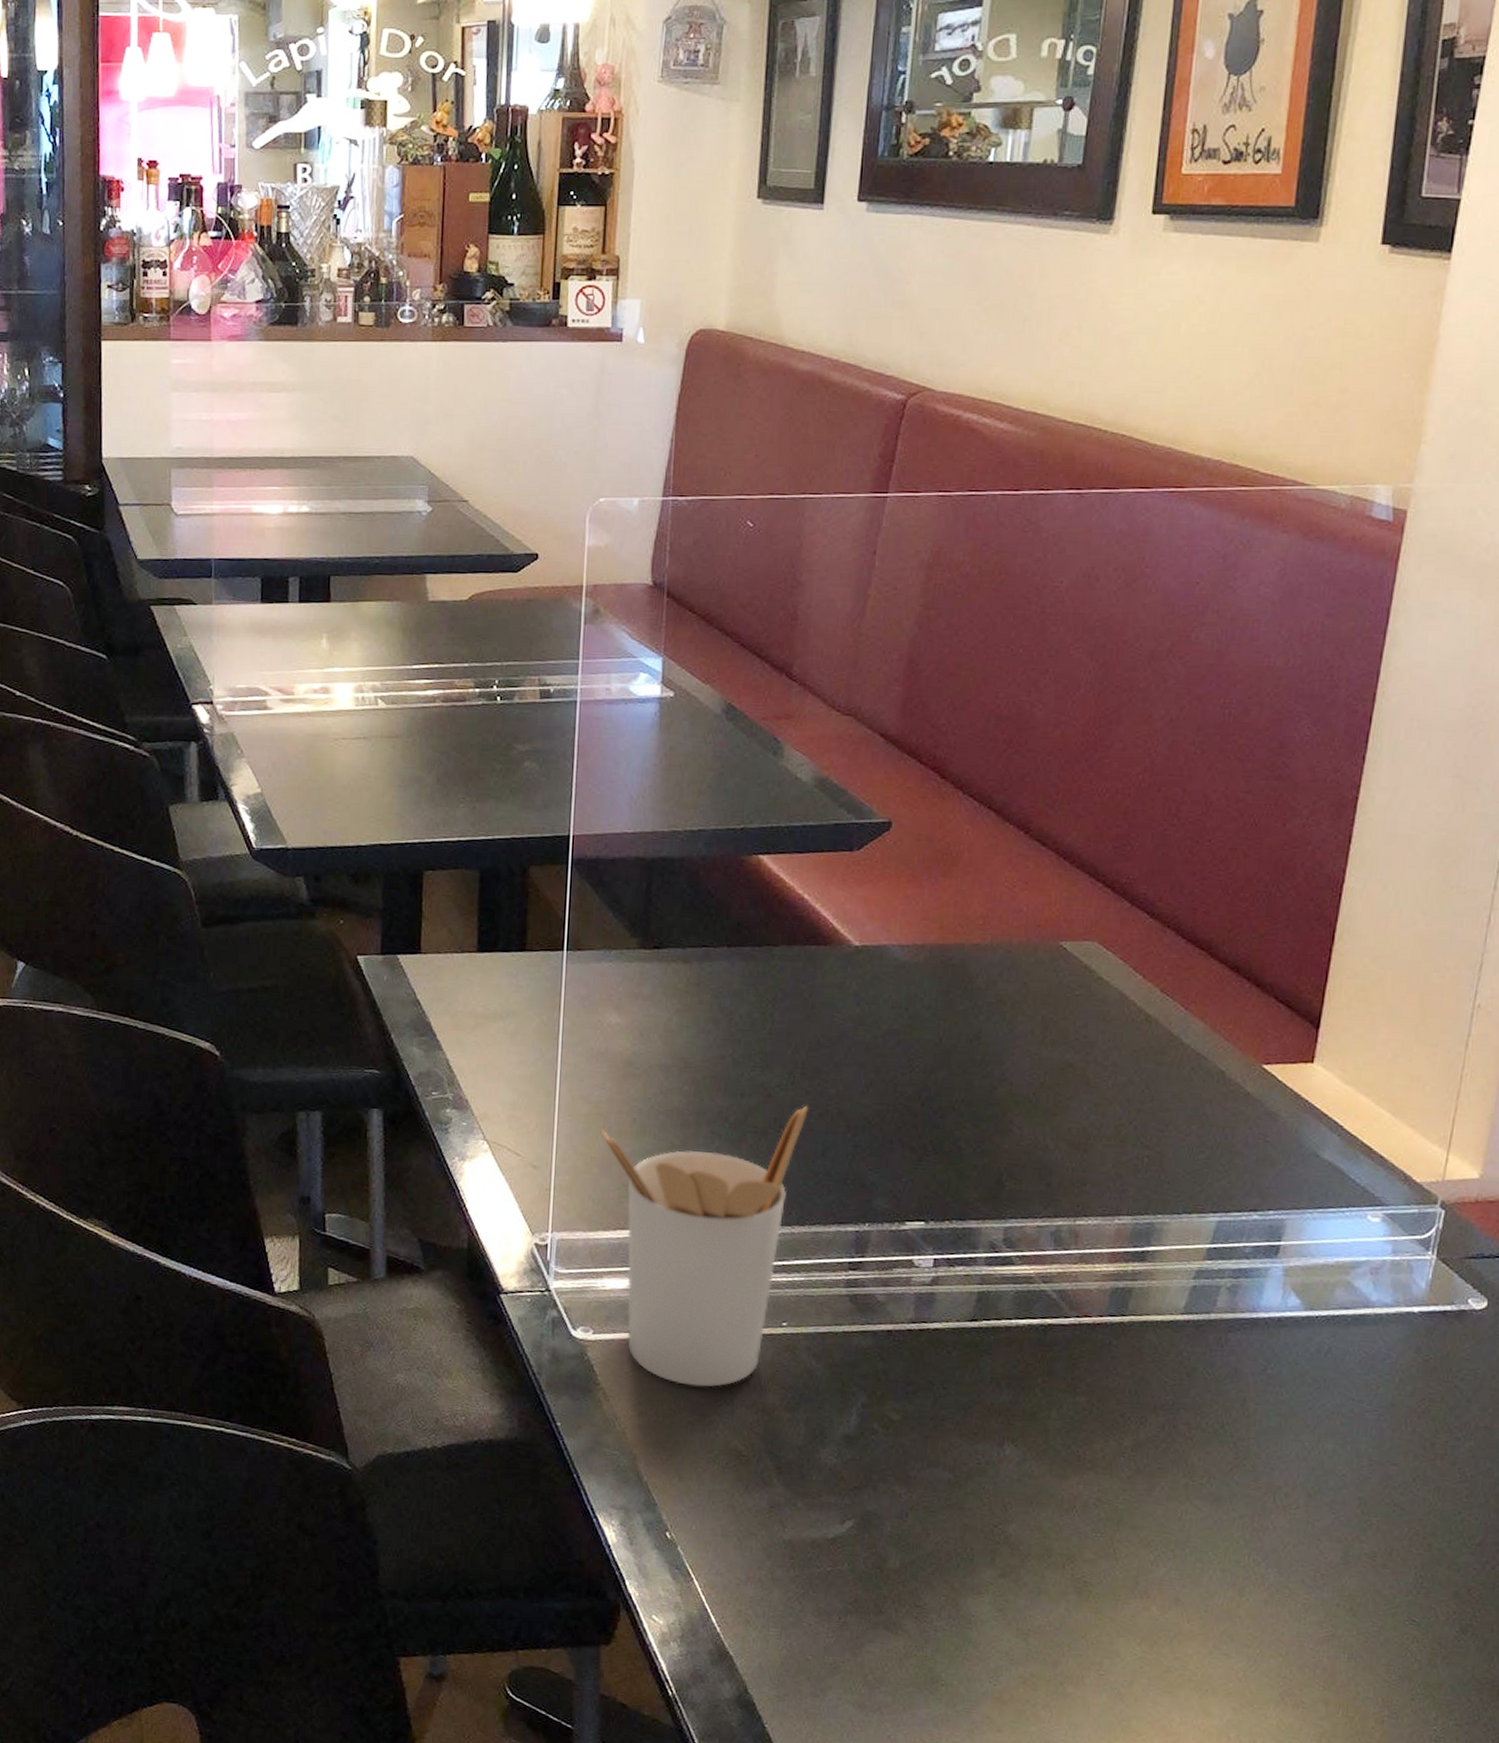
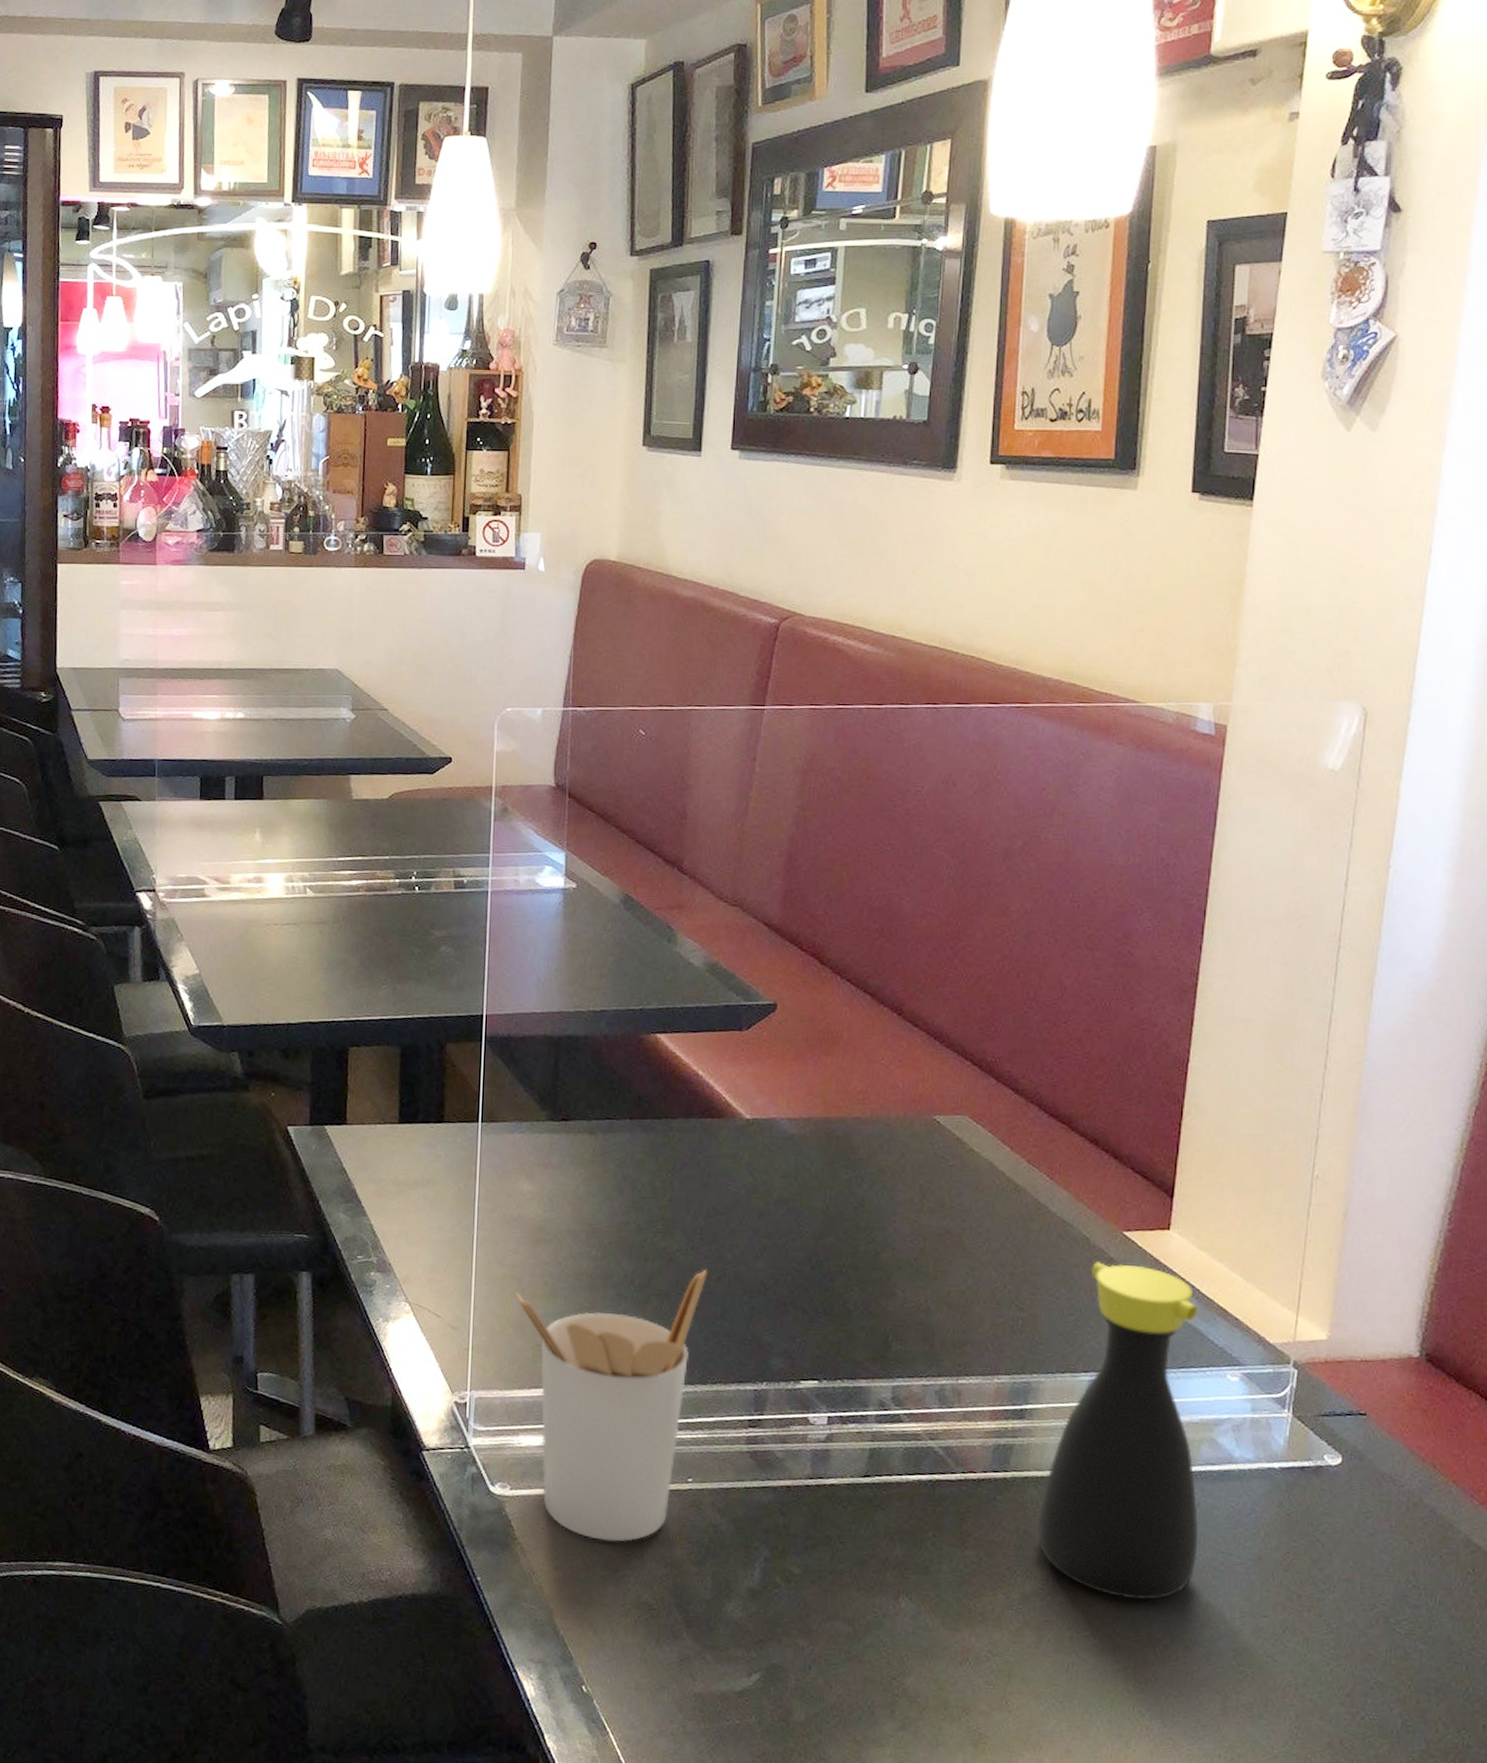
bottle: none [1155,1097,1341,1448] -> present [1037,1262,1199,1600]

